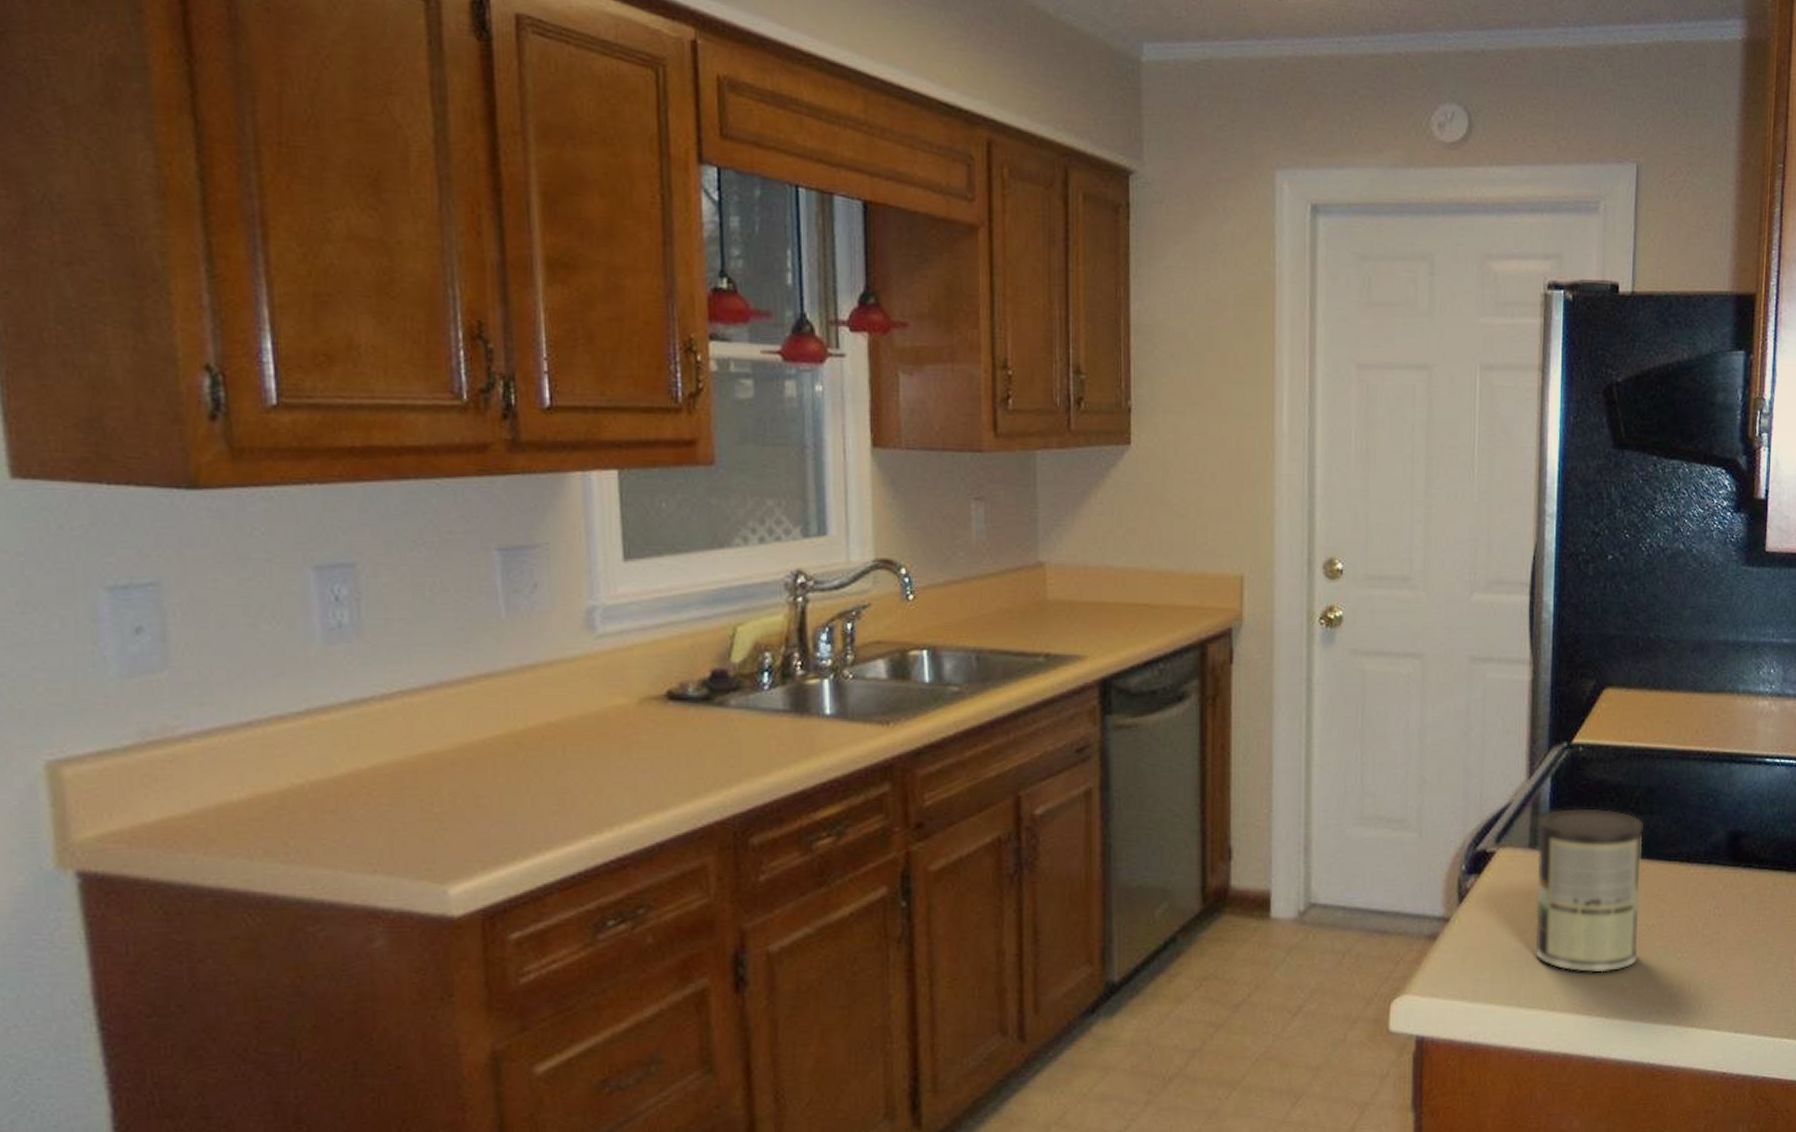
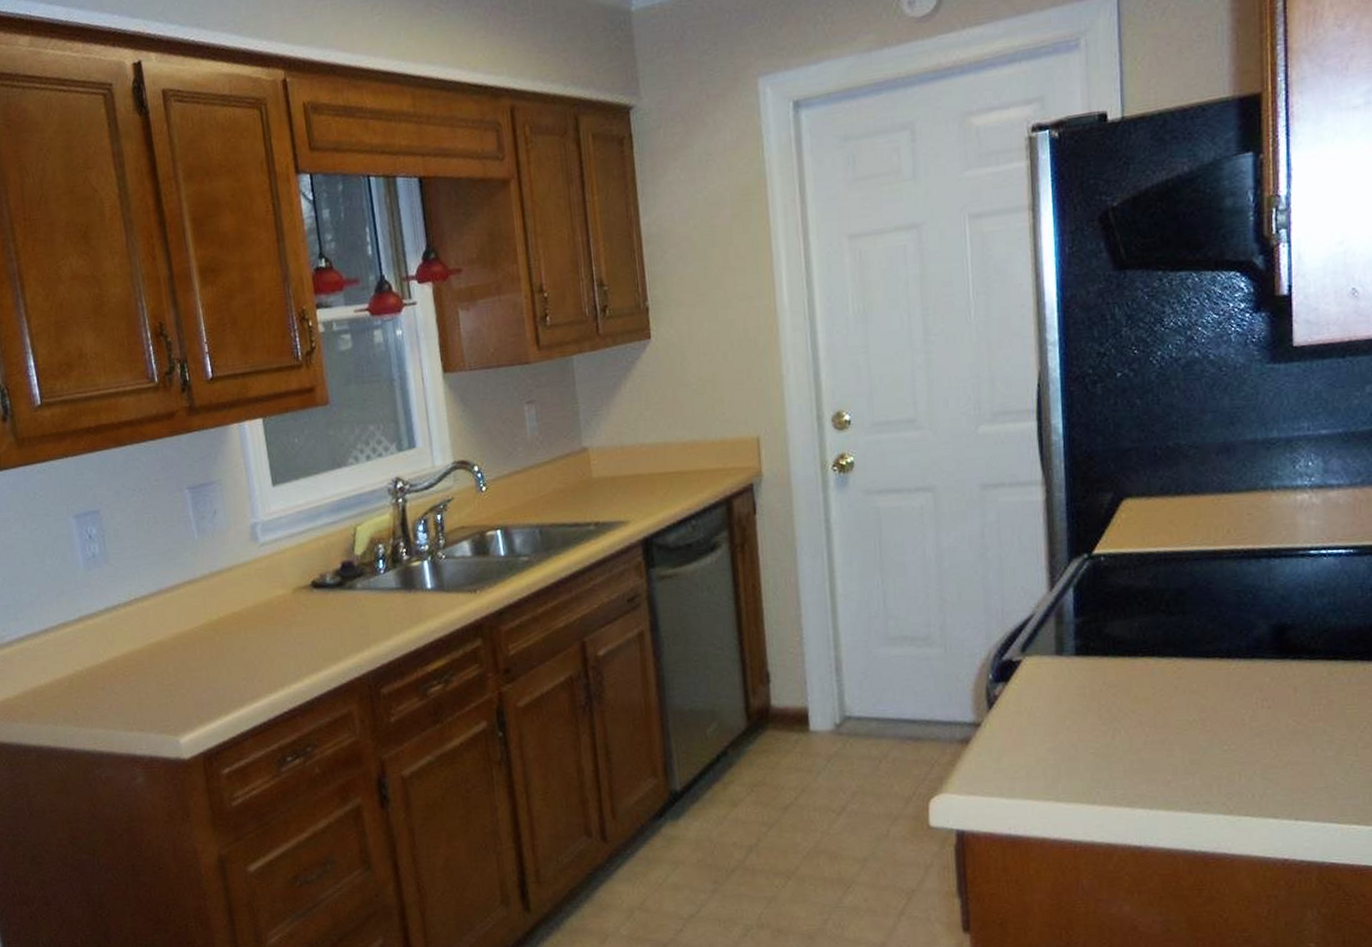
coffee can: present [1535,808,1644,973] -> none [1063,613,1180,768]

